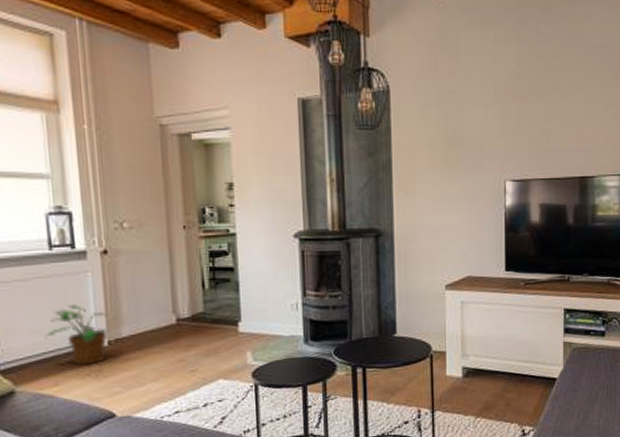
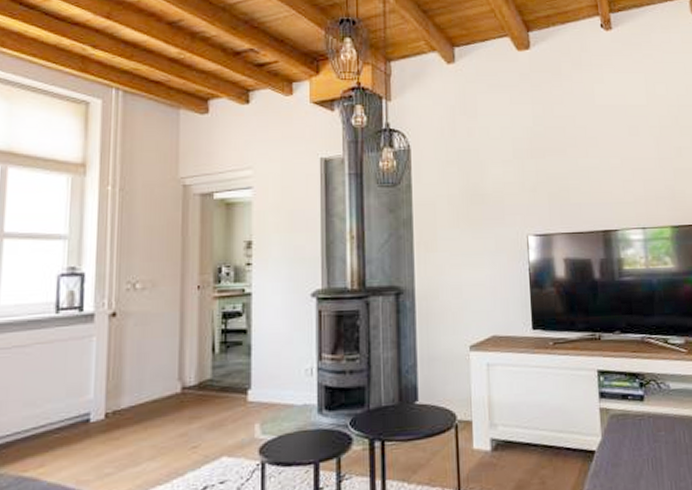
potted plant: present [44,303,110,366] -> none [36,371,110,442]

